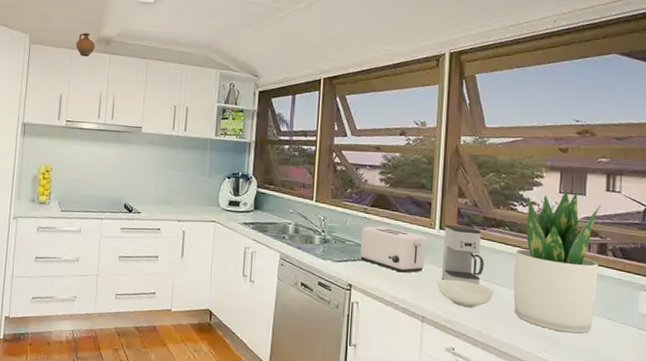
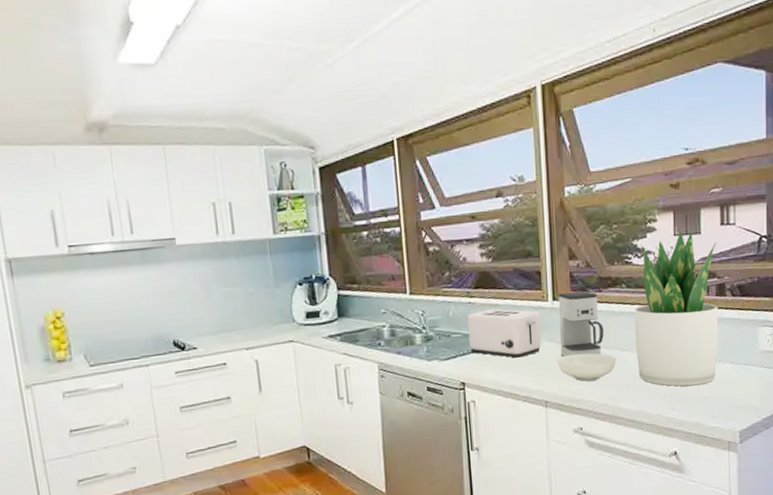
ceramic jug: present [76,32,95,57] -> none [55,118,86,154]

